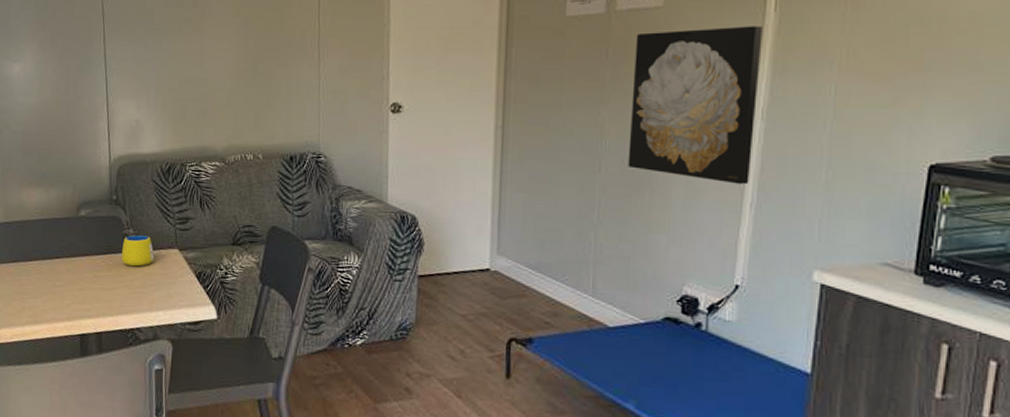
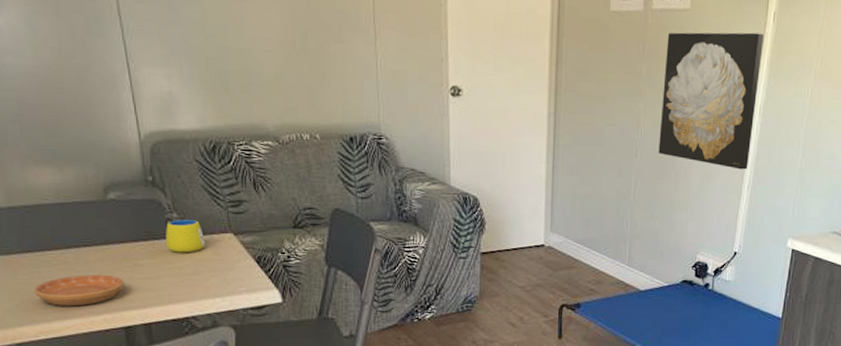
saucer: none [14,283,84,313] -> present [33,274,124,306]

